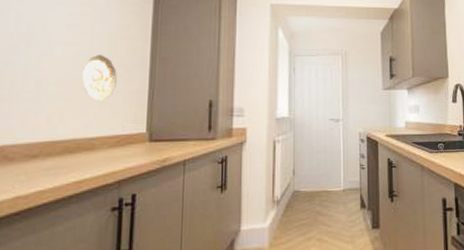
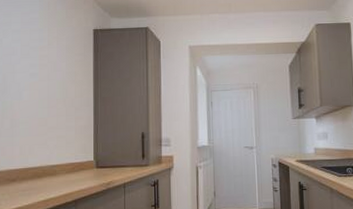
decorative plate: present [82,54,117,101] -> none [44,97,69,135]

